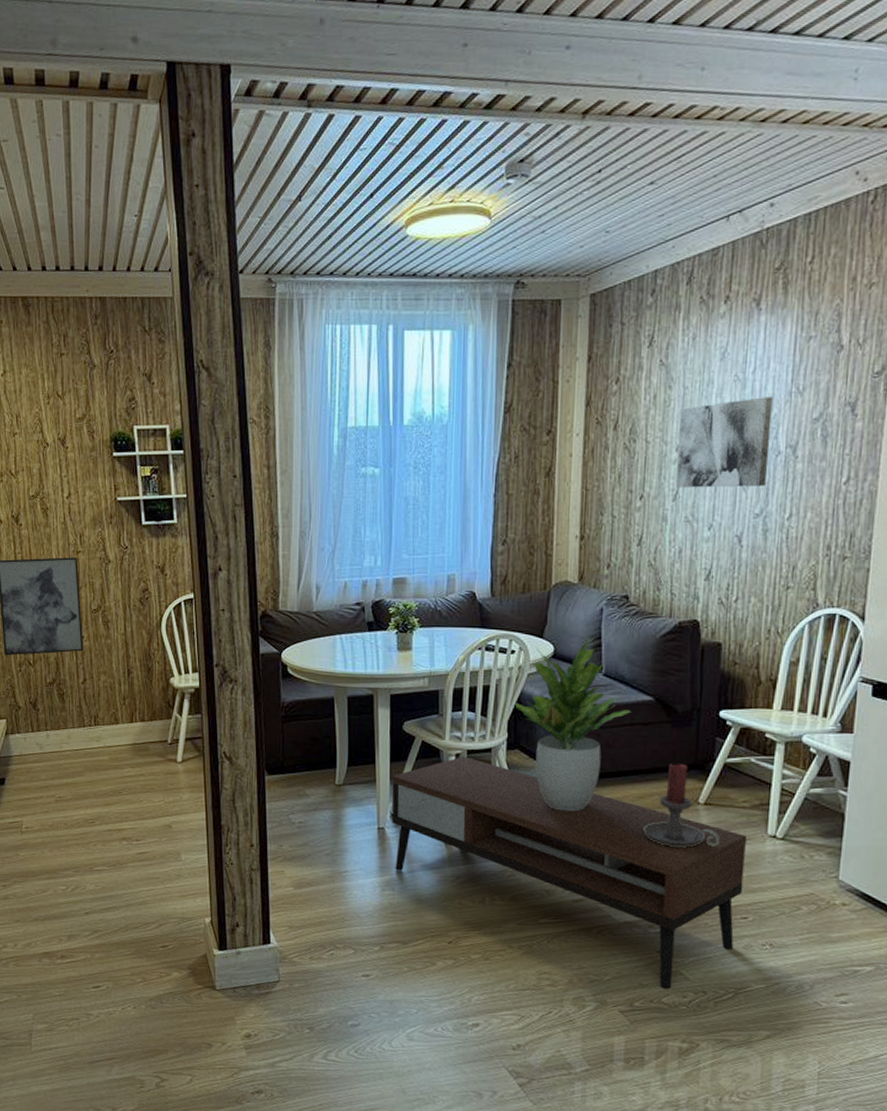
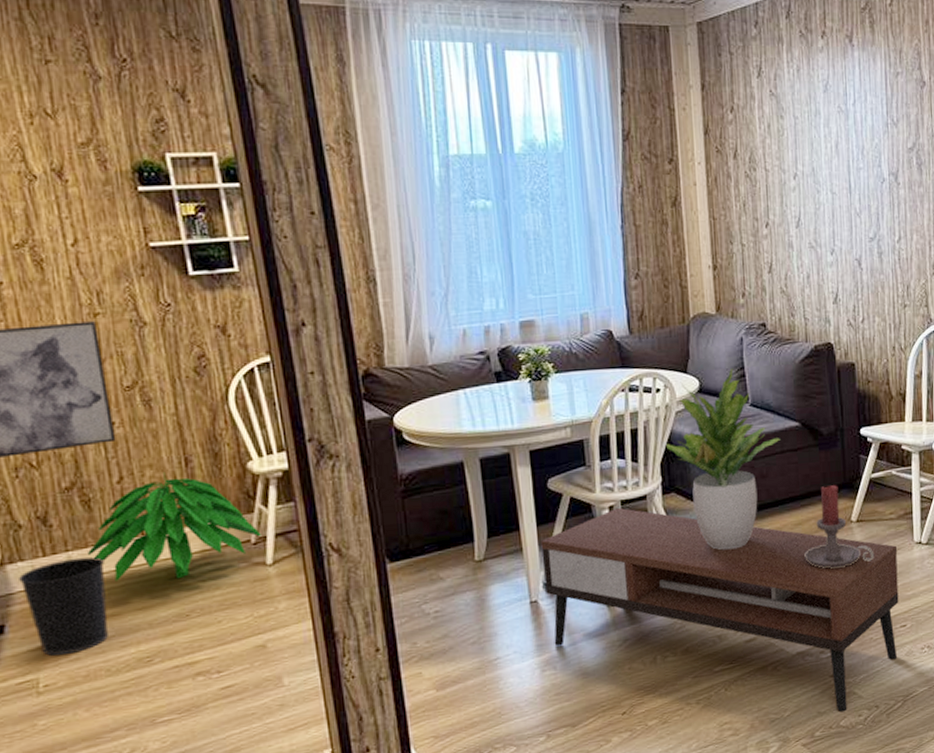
wastebasket: none [16,736,69,808] -> present [19,556,108,656]
indoor plant: none [59,678,175,764] -> present [87,471,262,581]
wall art: present [676,397,773,488] -> none [794,127,876,215]

